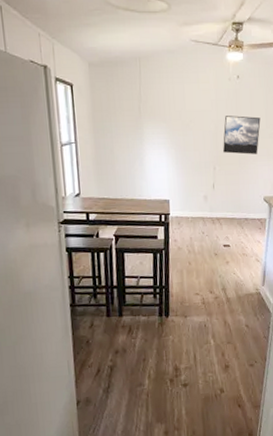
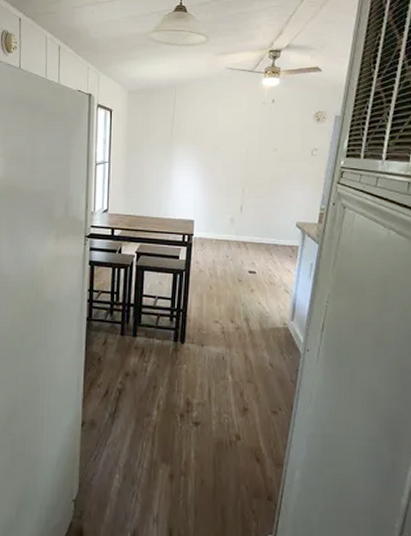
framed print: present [223,115,261,155] -> none [254,138,296,178]

